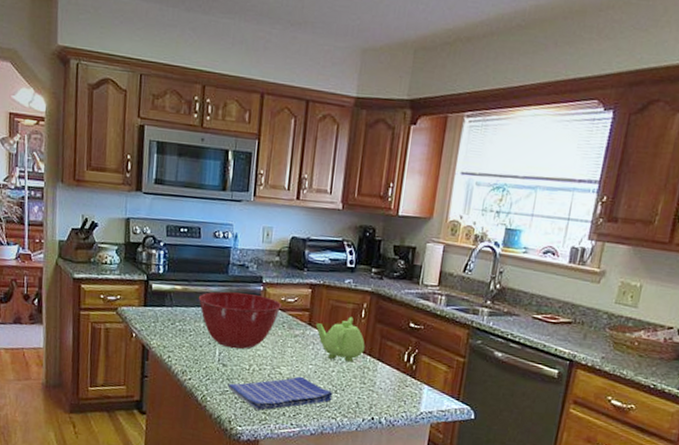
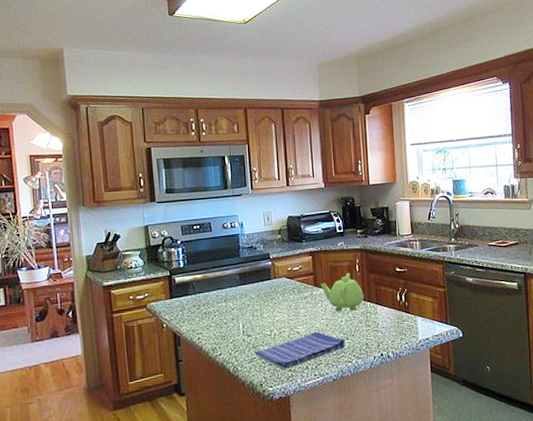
mixing bowl: present [198,291,282,349] -> none [217,269,290,320]

